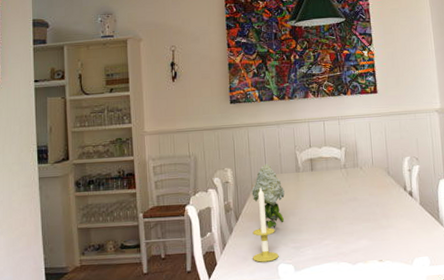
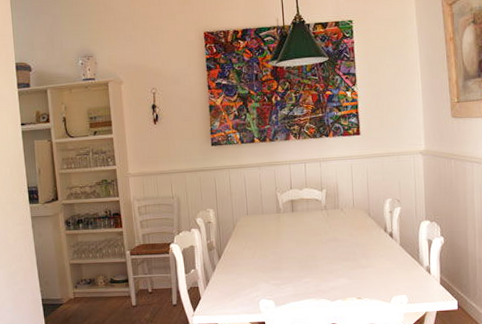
flower: present [252,163,285,229] -> none [233,204,266,267]
candle: present [252,186,279,262] -> none [235,227,260,298]

